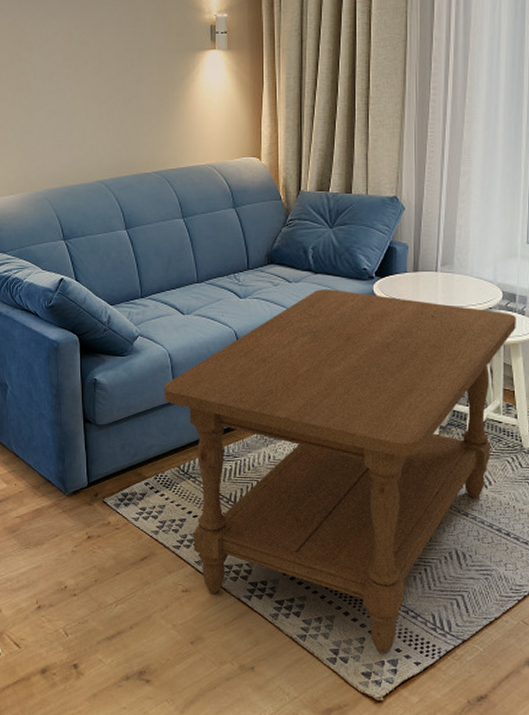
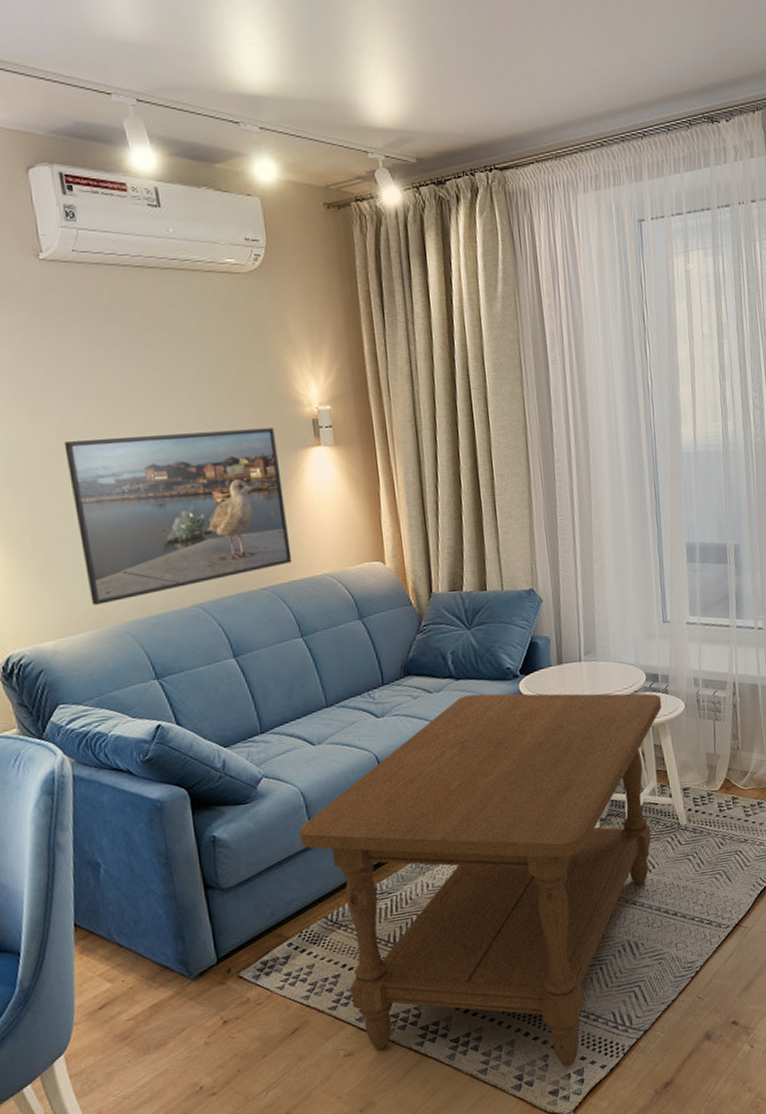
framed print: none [13,31,181,173] -> present [64,427,292,605]

